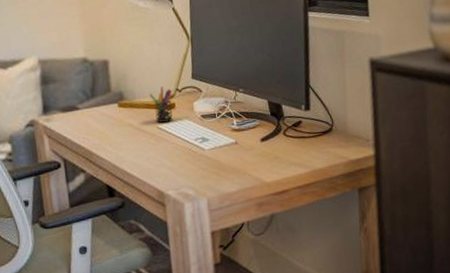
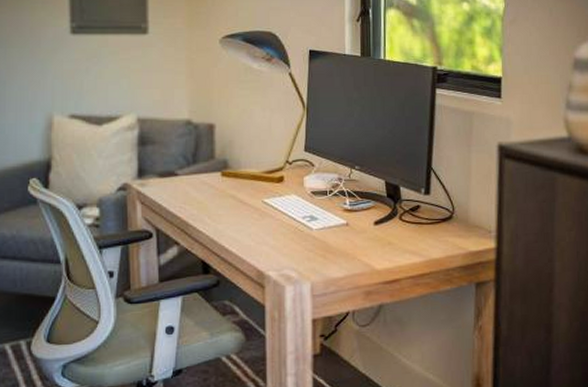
pen holder: present [149,86,173,123] -> none [256,157,282,197]

